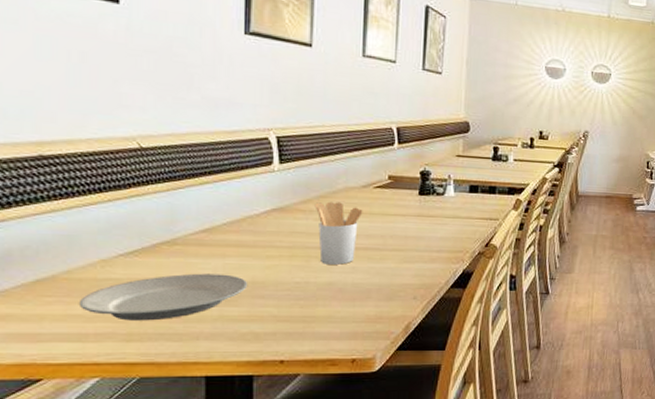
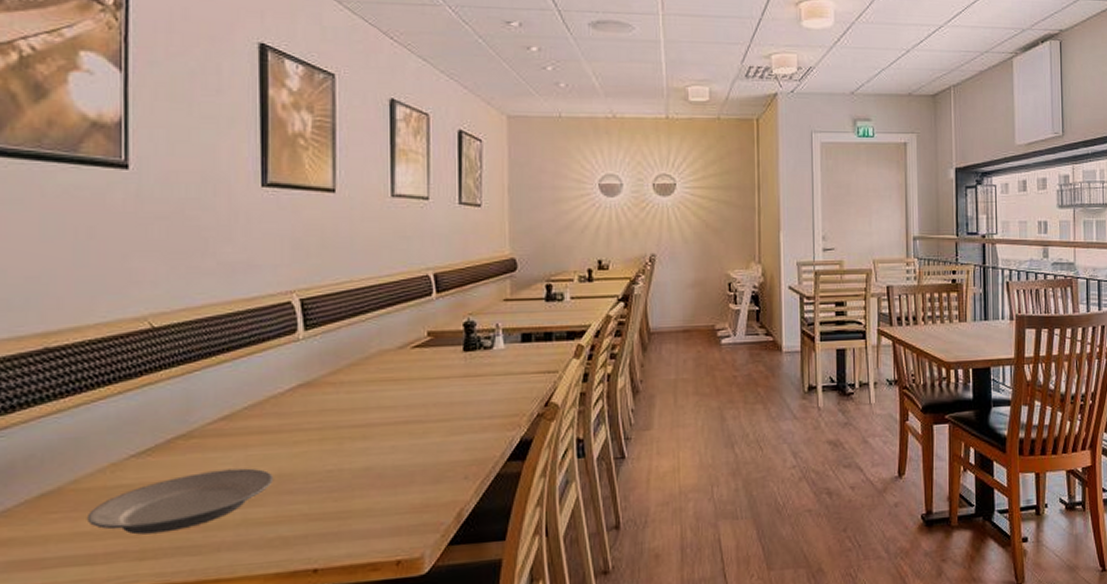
utensil holder: present [314,201,363,265] -> none [345,369,401,446]

